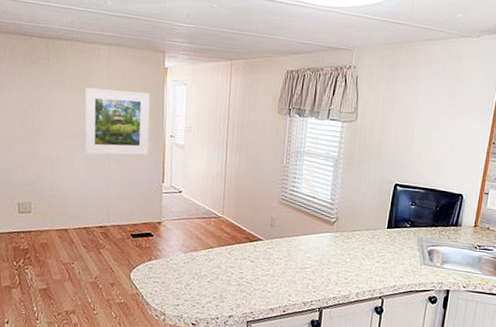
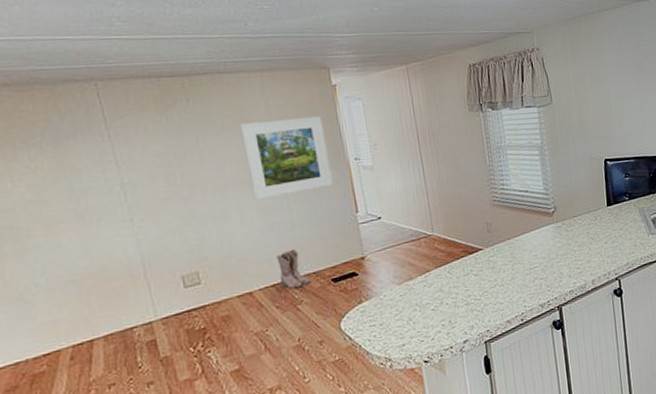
boots: none [91,201,115,235] -> present [276,249,311,289]

